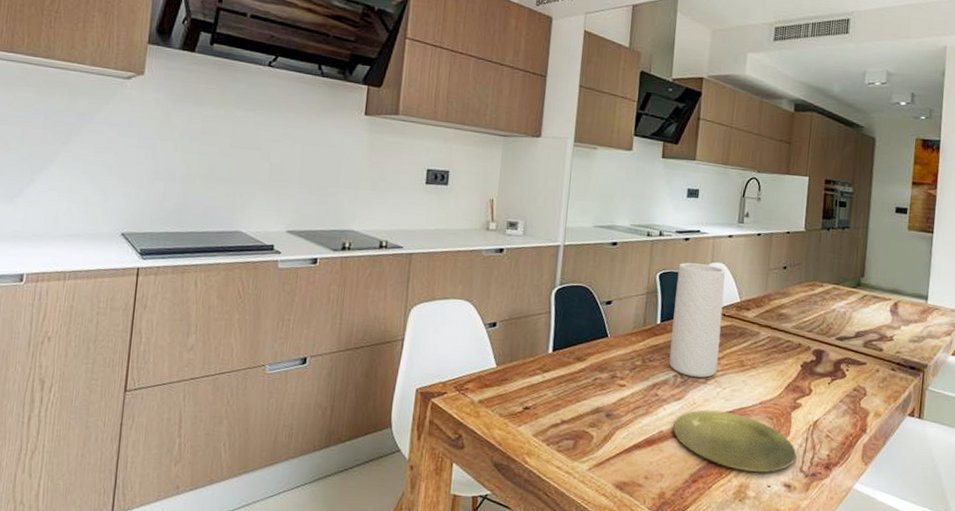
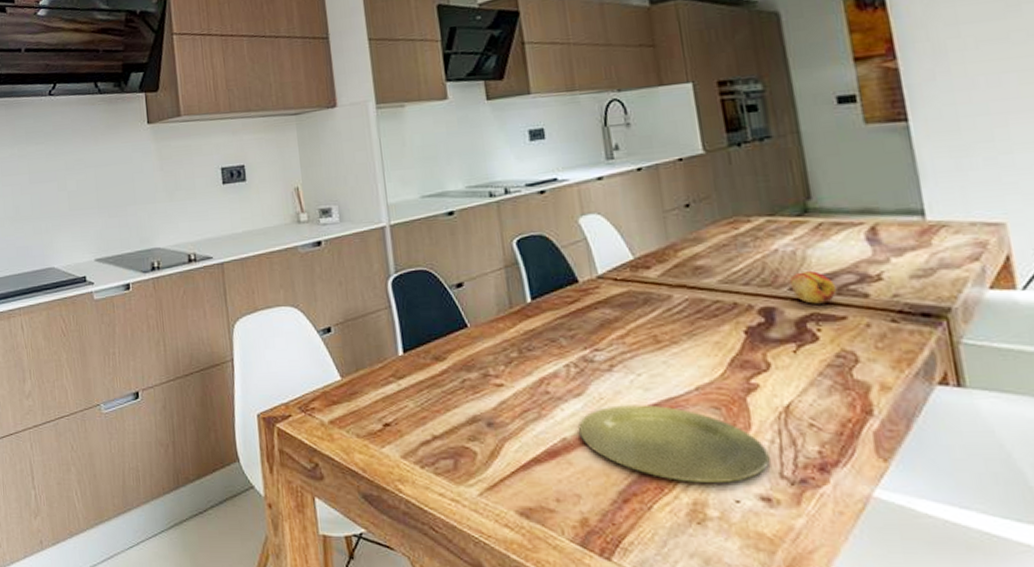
vase: present [669,262,725,378] -> none [538,218,623,364]
fruit: none [837,328,865,352] -> present [789,271,837,304]

